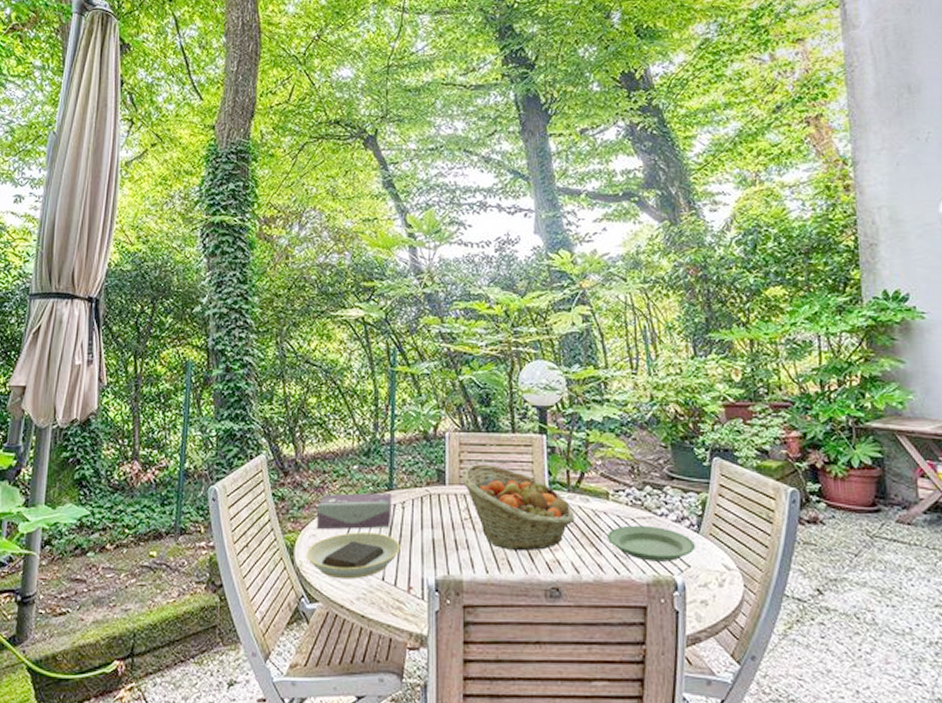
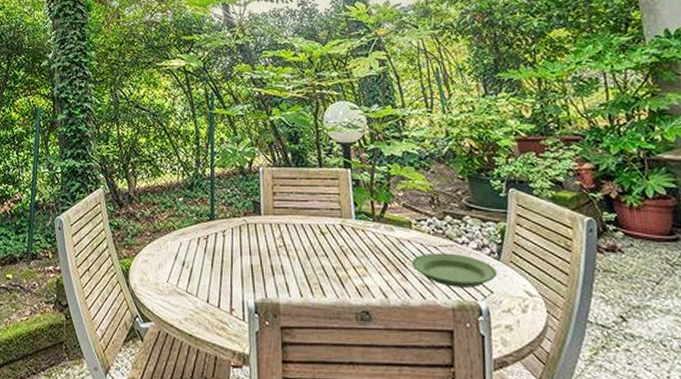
plate: present [307,532,400,579] -> none [140,258,222,301]
tissue box: present [317,493,392,529] -> none [148,223,214,256]
fruit basket: present [460,464,575,552] -> none [274,196,381,277]

